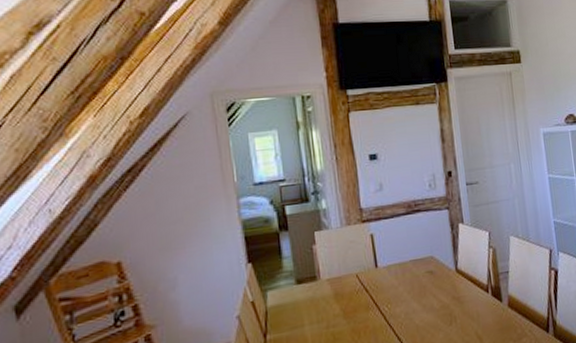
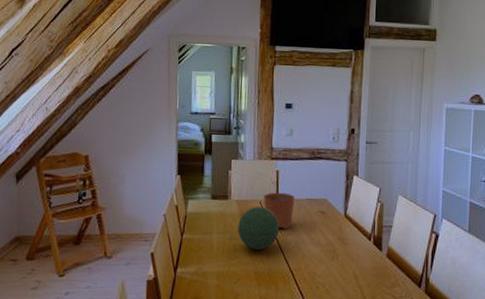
decorative orb: none [334,280,384,334] -> present [238,207,279,250]
plant pot: none [360,247,398,302] -> present [263,181,295,229]

